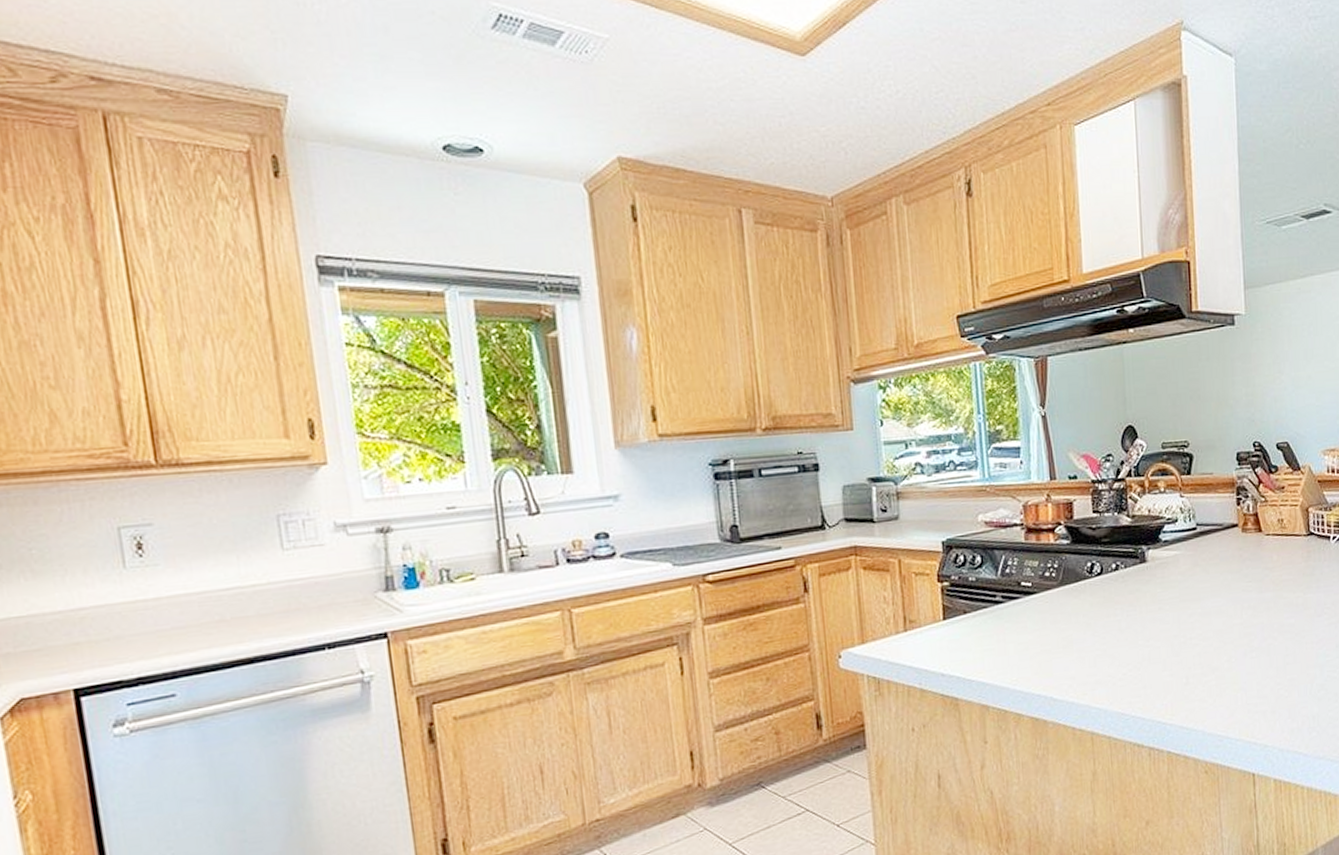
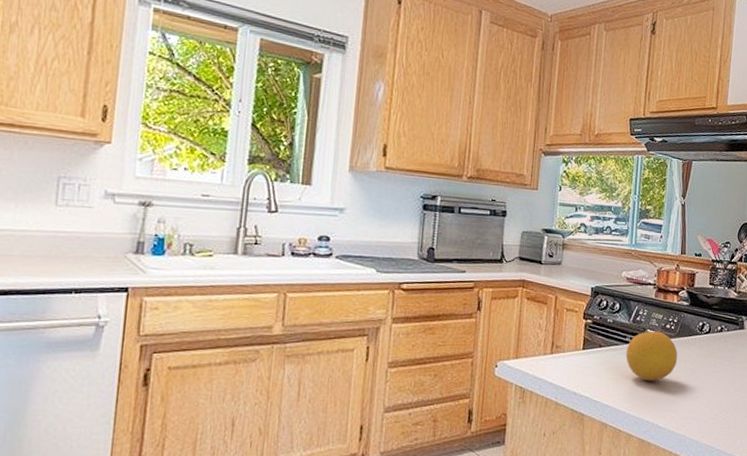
fruit: none [998,582,1066,646] -> present [625,330,678,381]

